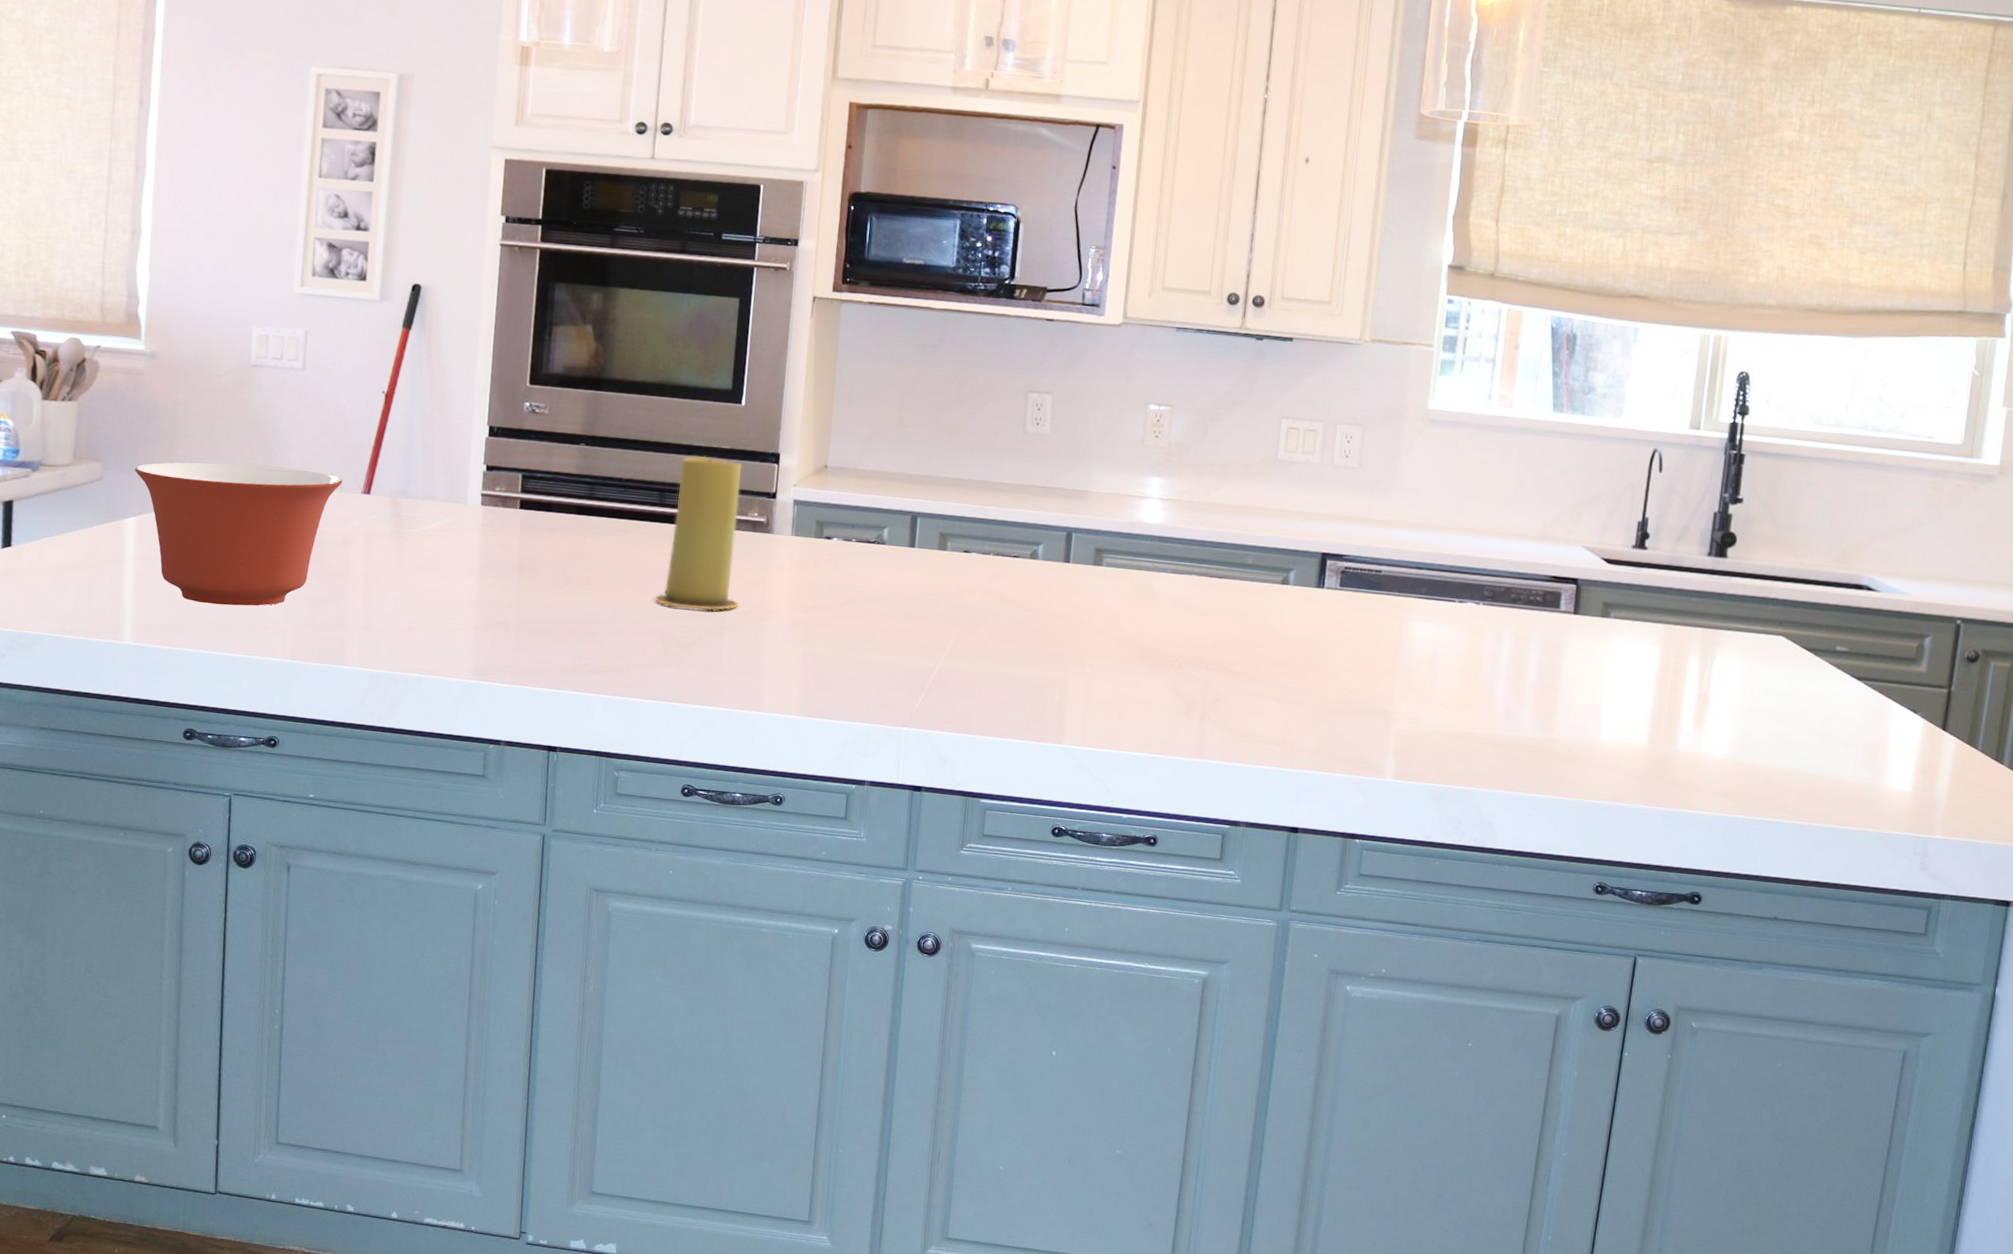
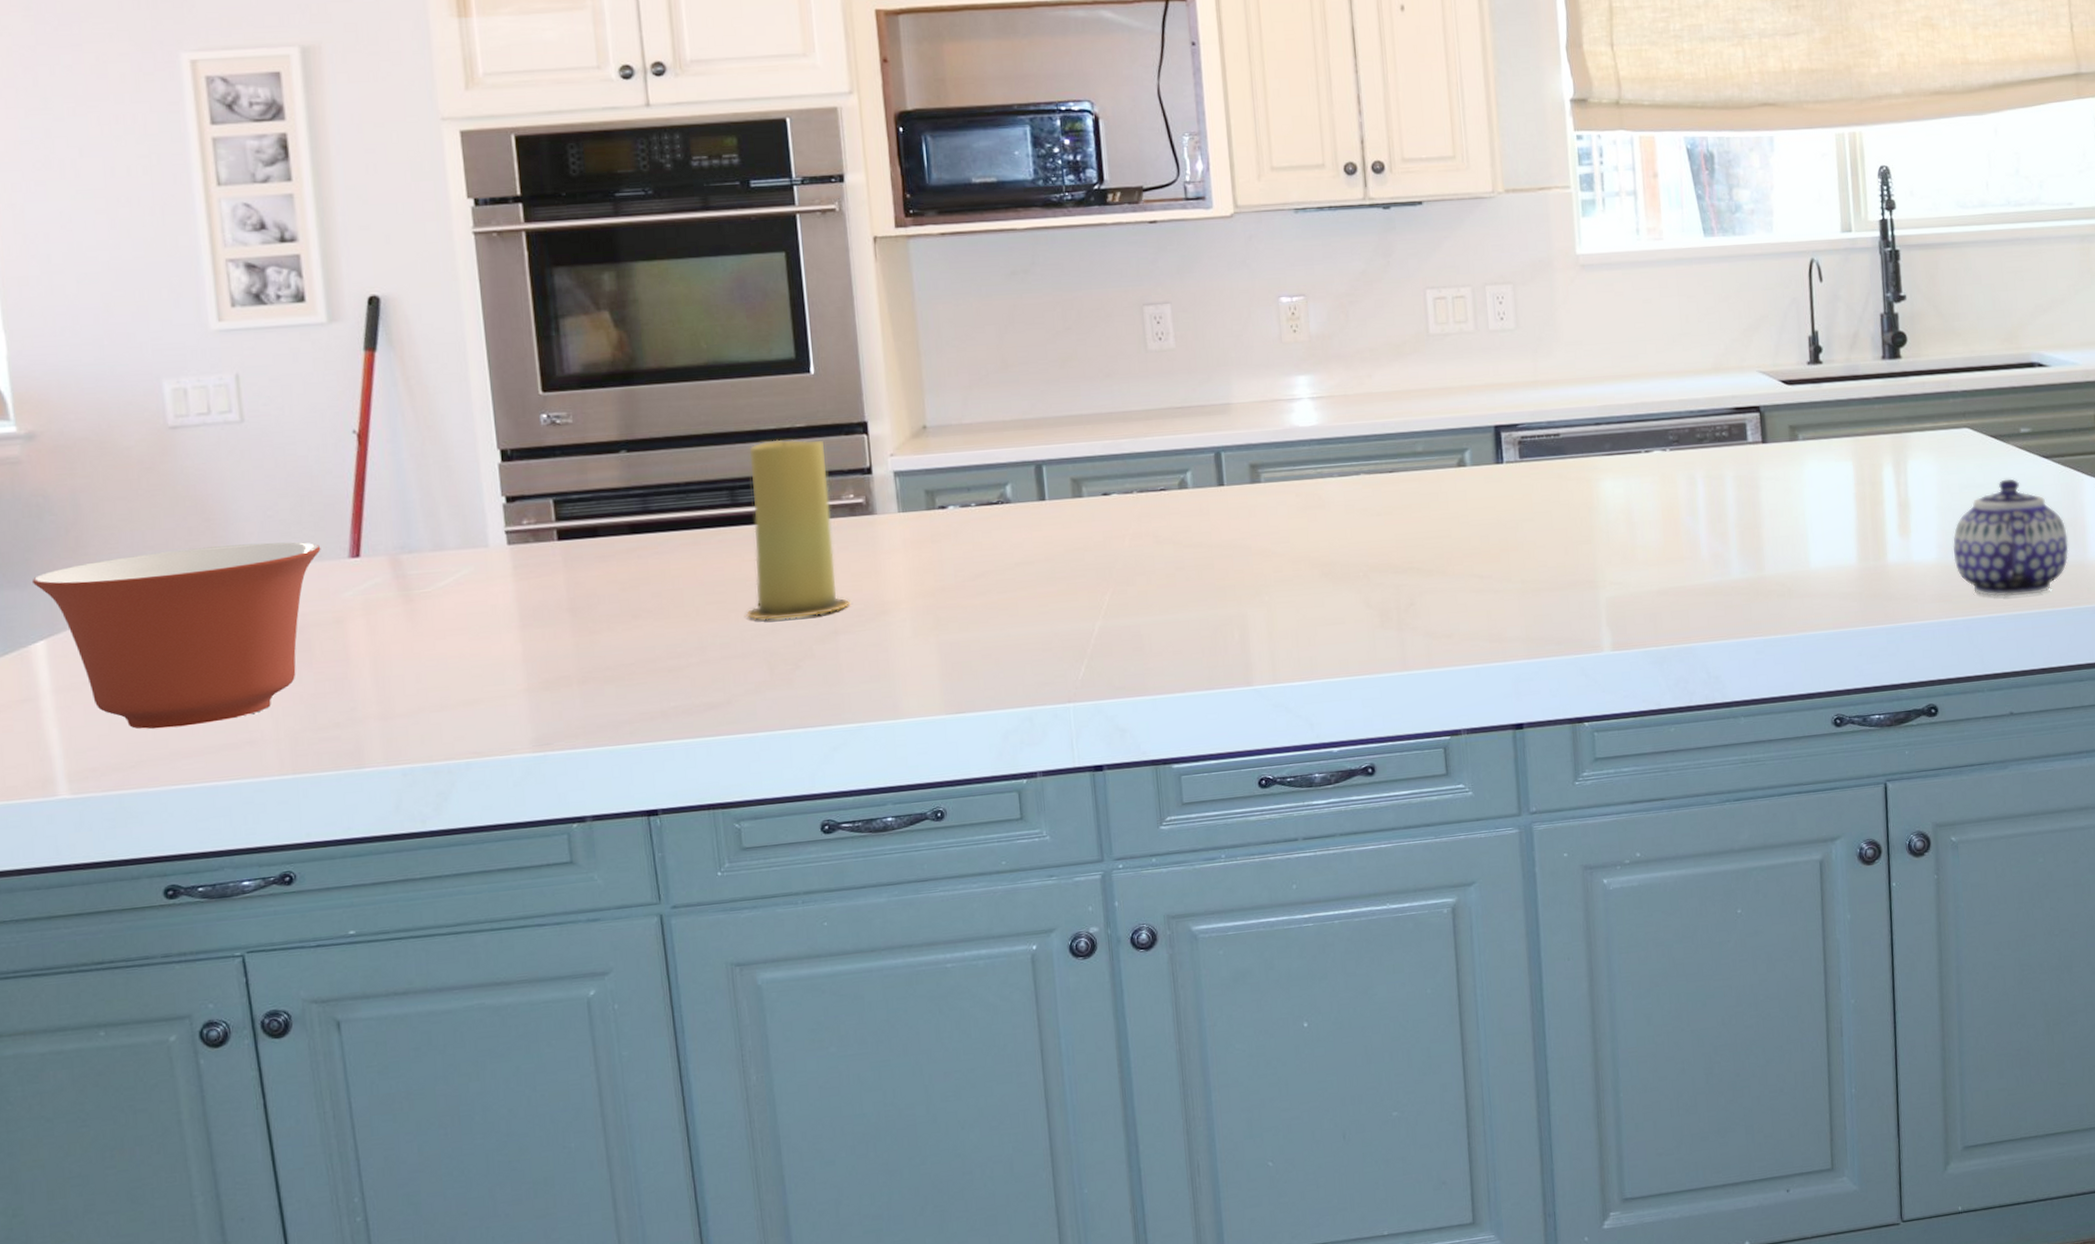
teapot: none [1744,692,1867,809] -> present [1952,478,2069,597]

